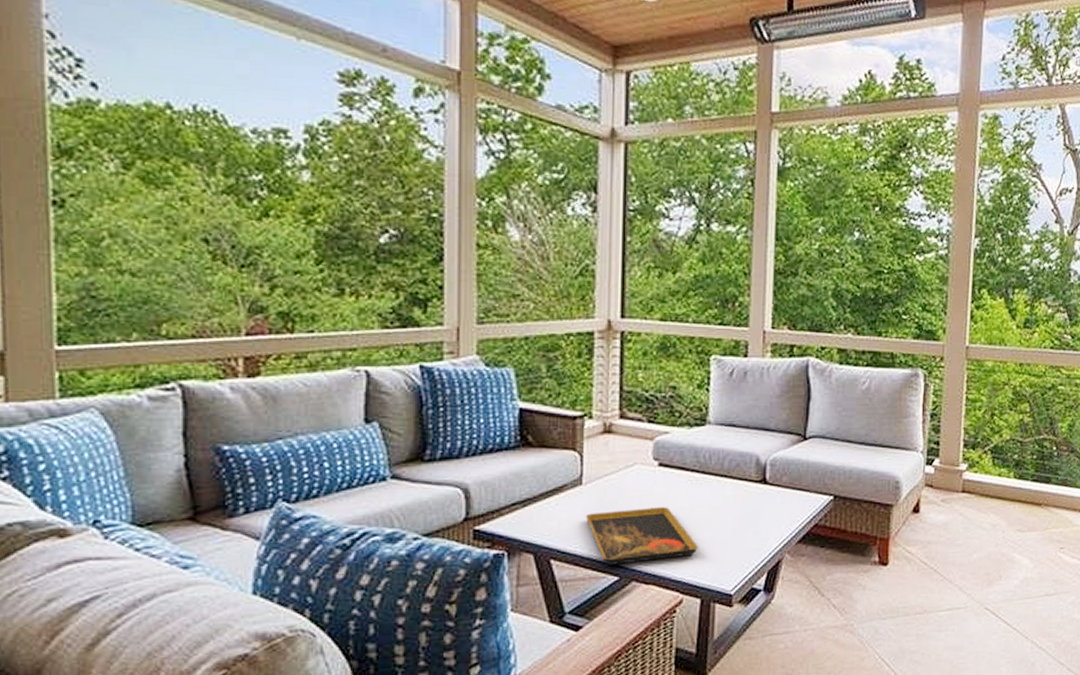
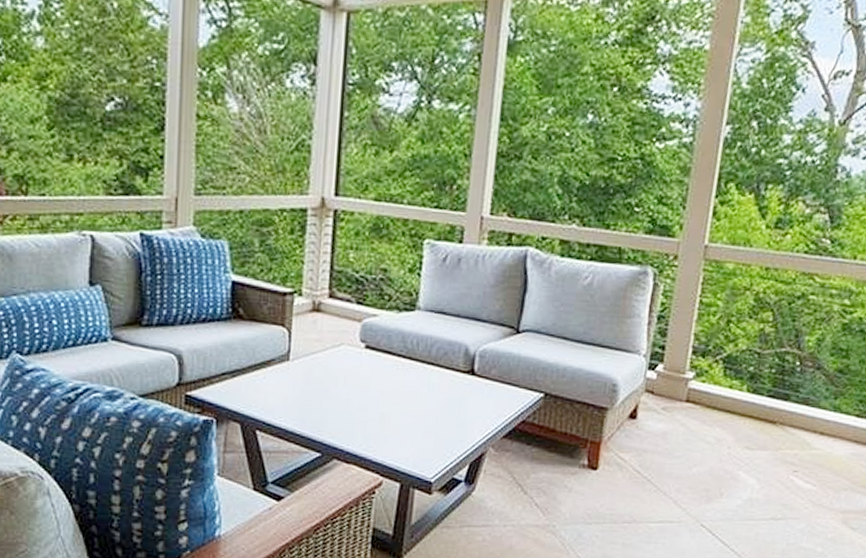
decorative tray: present [585,507,698,565] -> none [291,388,401,442]

